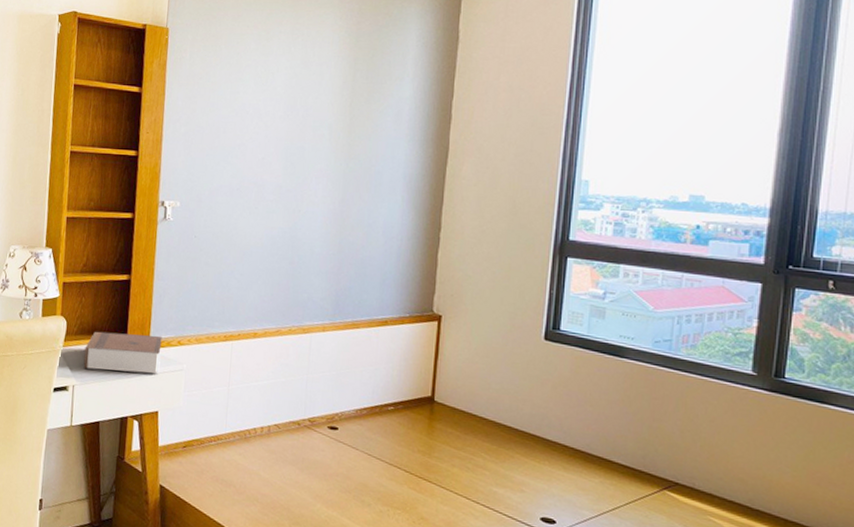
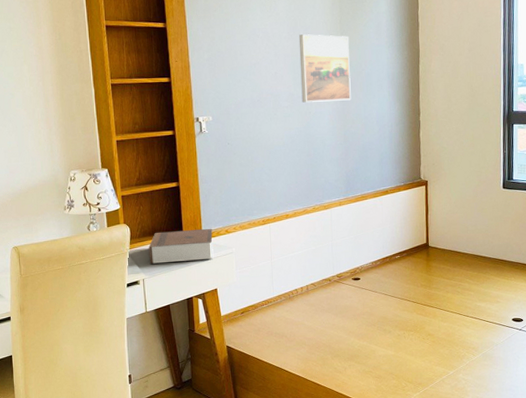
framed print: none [291,115,360,202] -> present [298,34,351,103]

